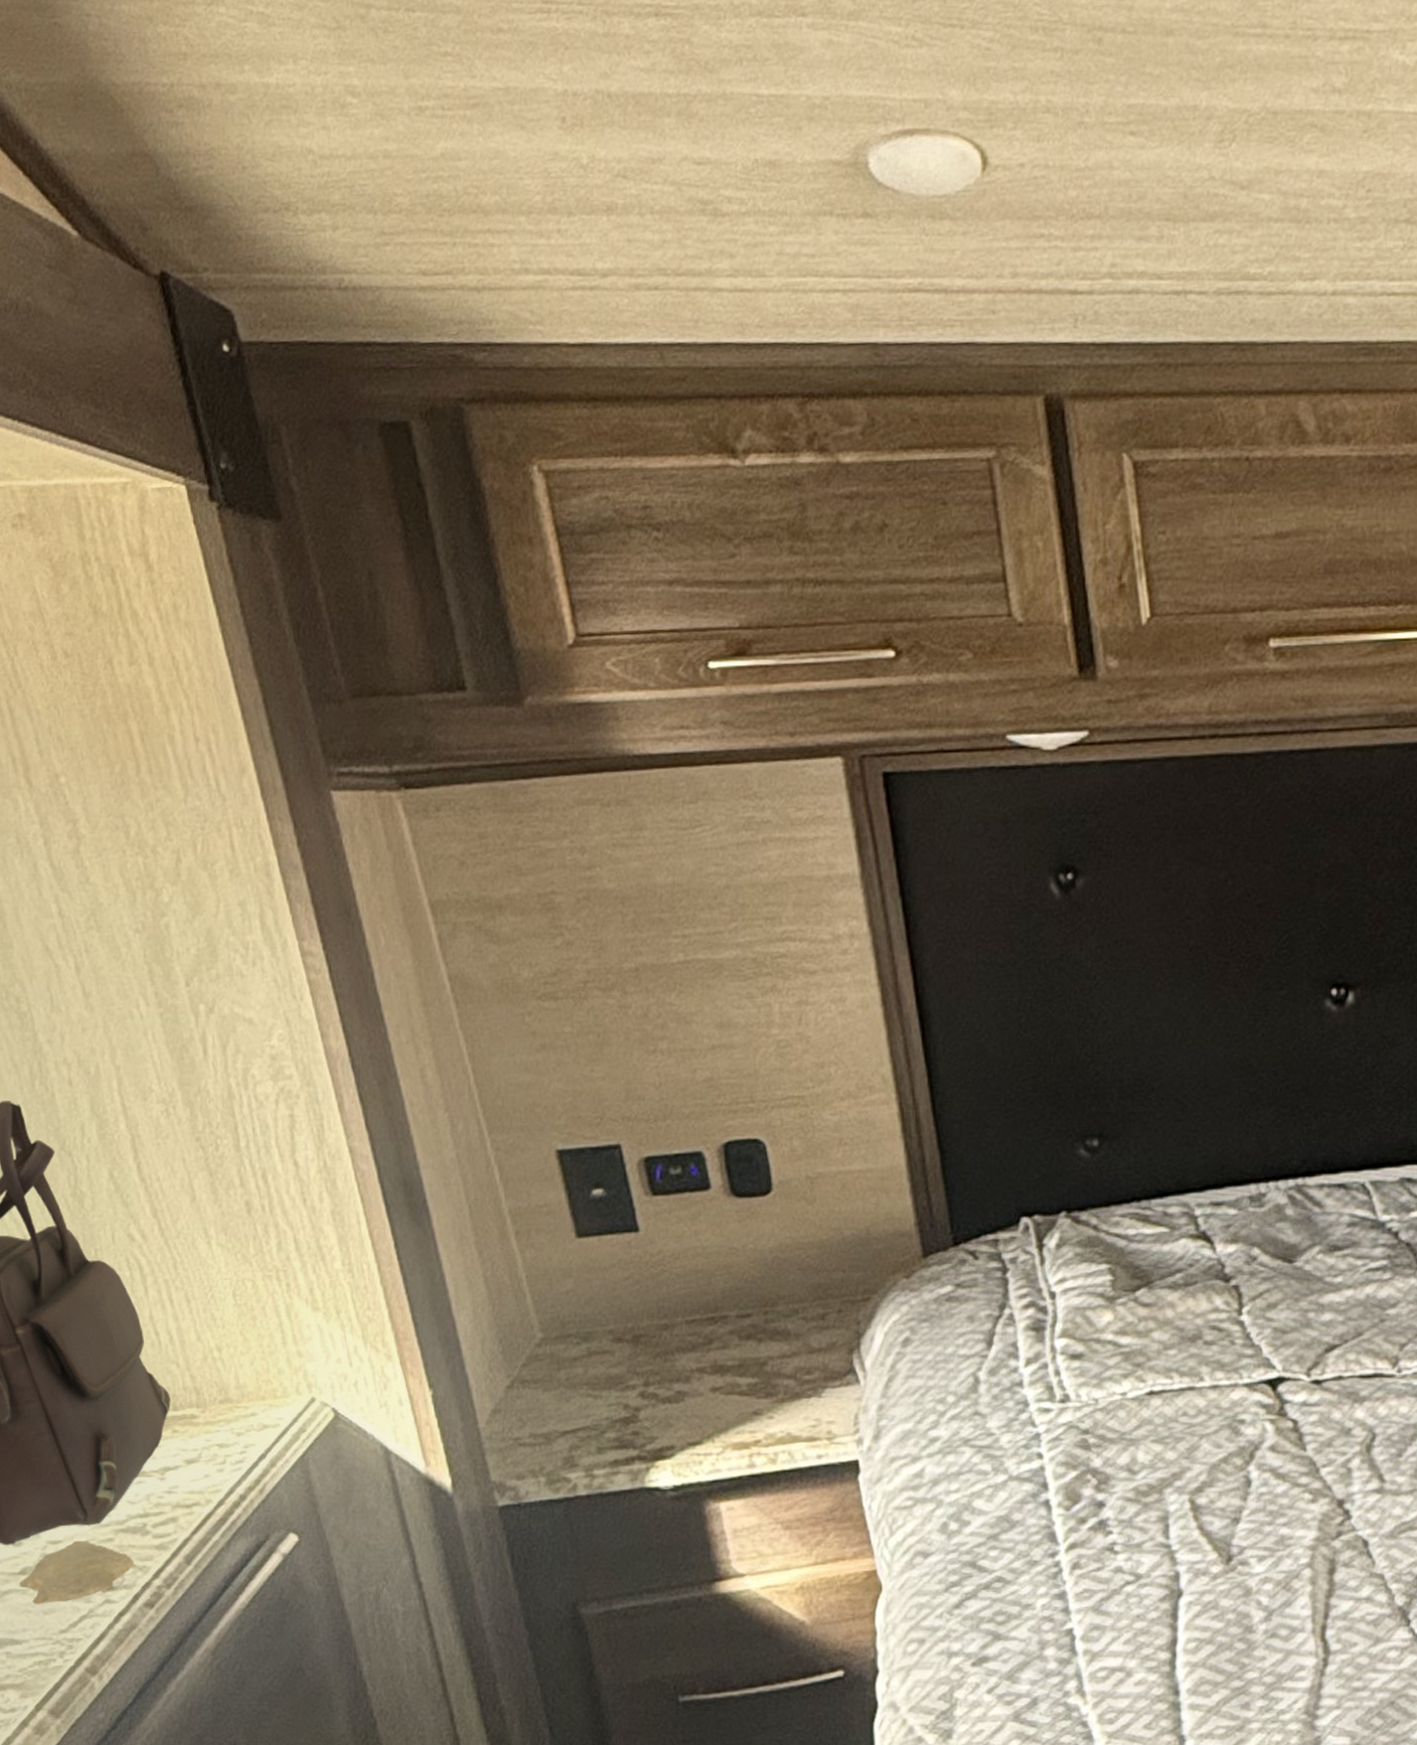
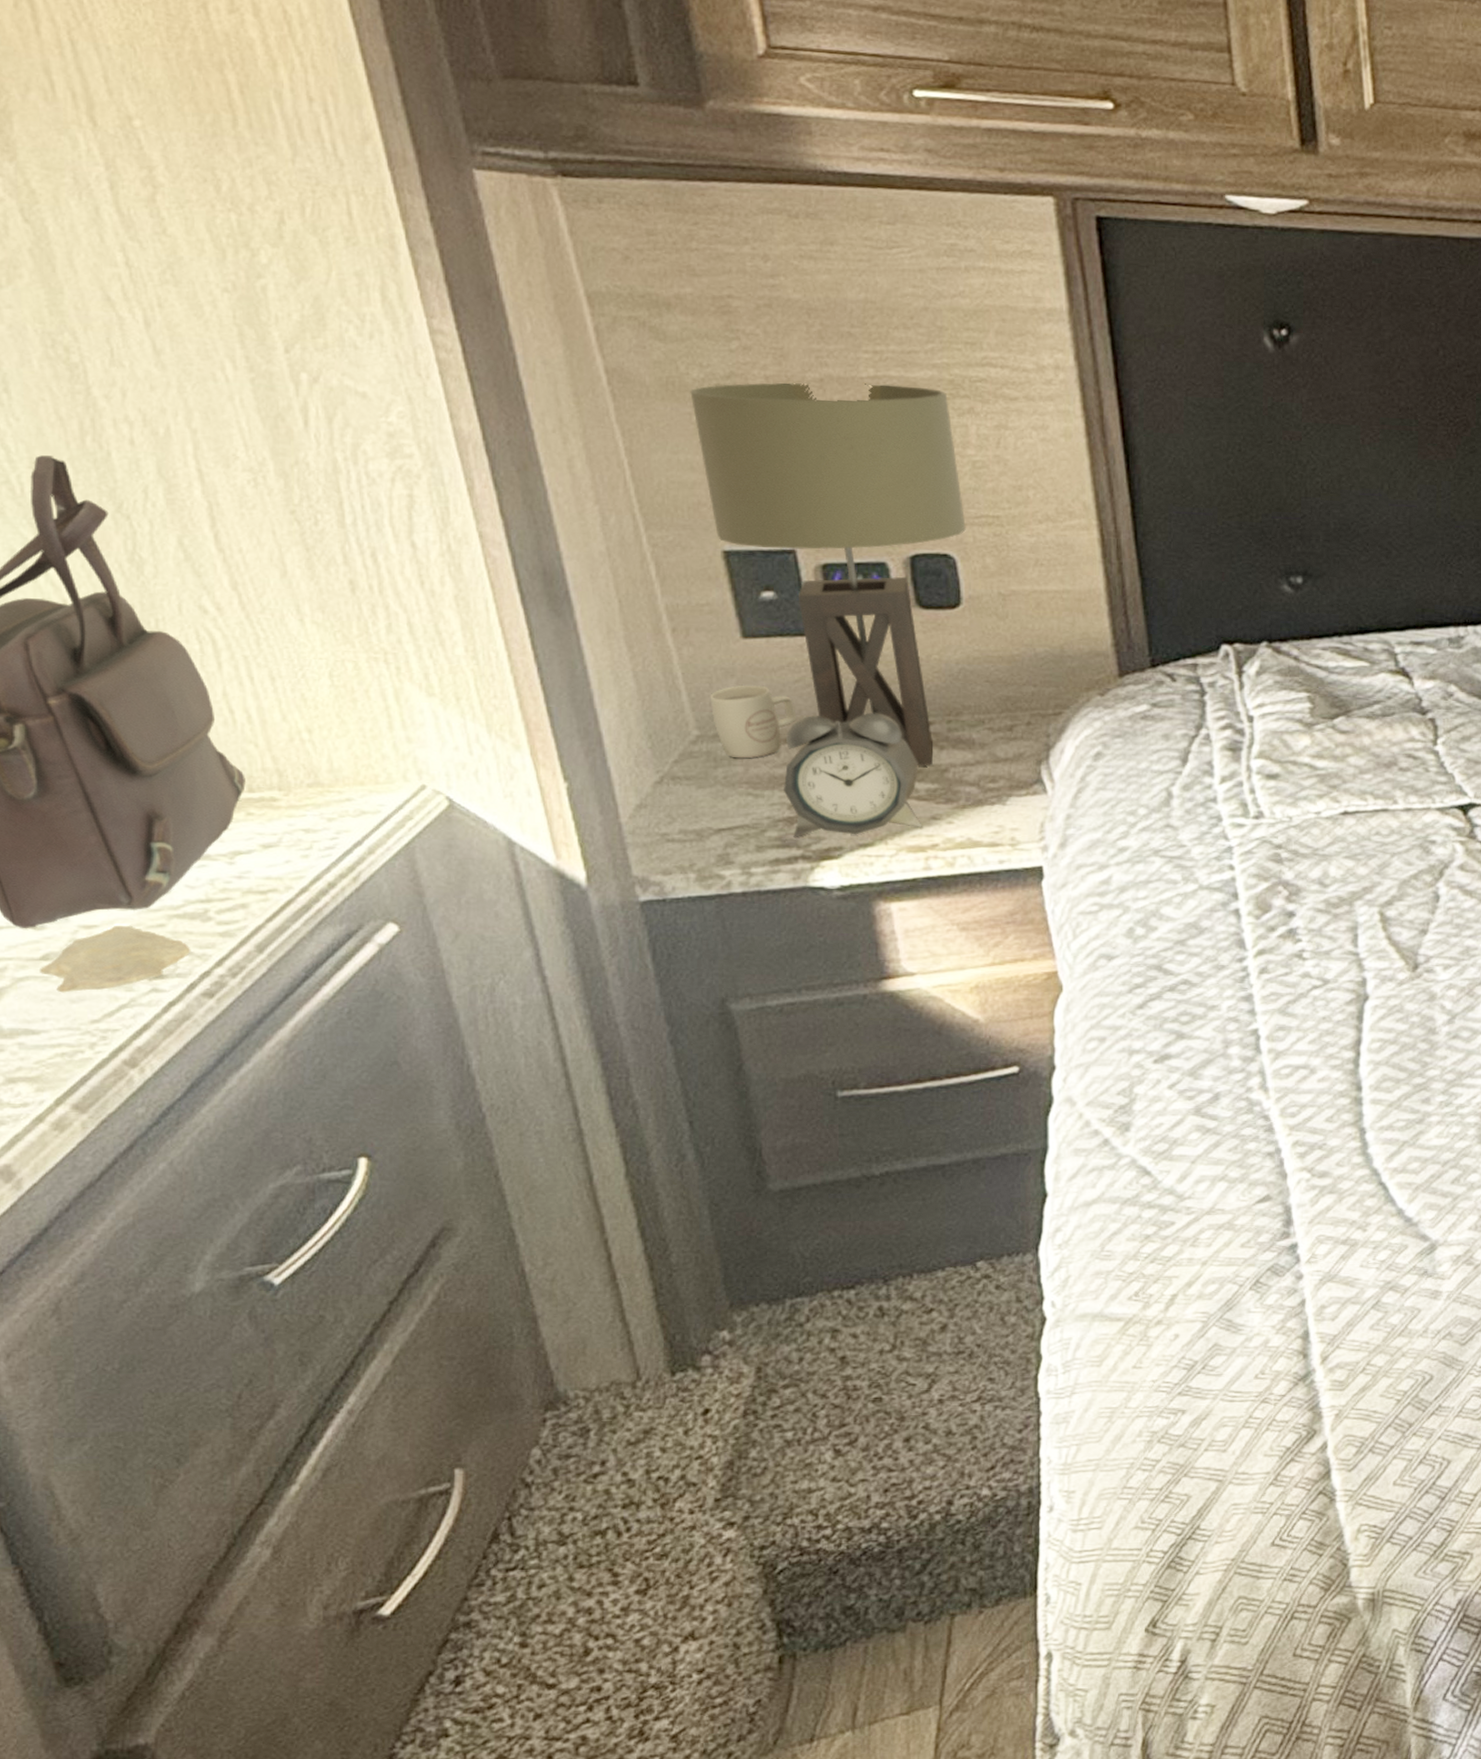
table lamp: none [522,968,774,1360] -> present [690,382,966,766]
mug: none [551,1284,628,1360] -> present [710,685,797,759]
alarm clock: none [619,1307,745,1439] -> present [784,713,922,838]

